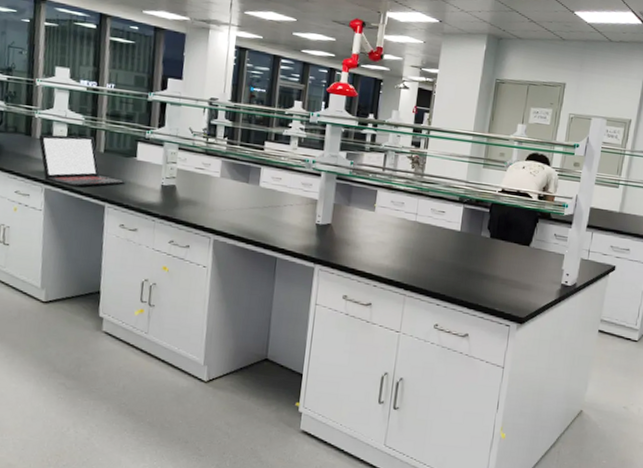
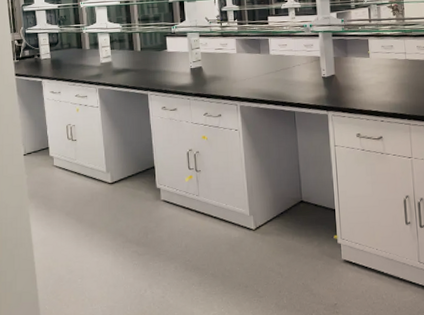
laptop: present [38,134,125,187] -> none [88,40,161,84]

